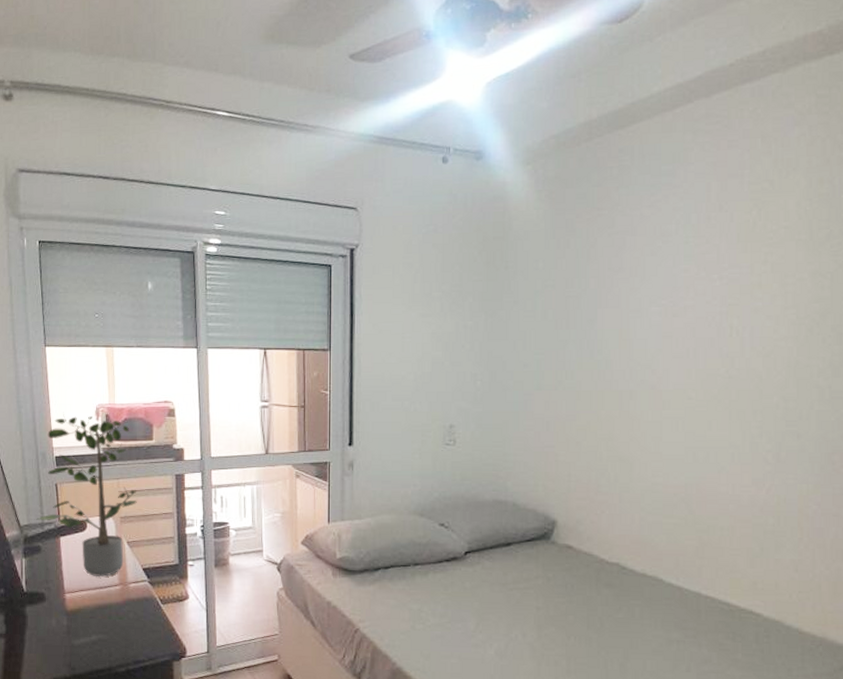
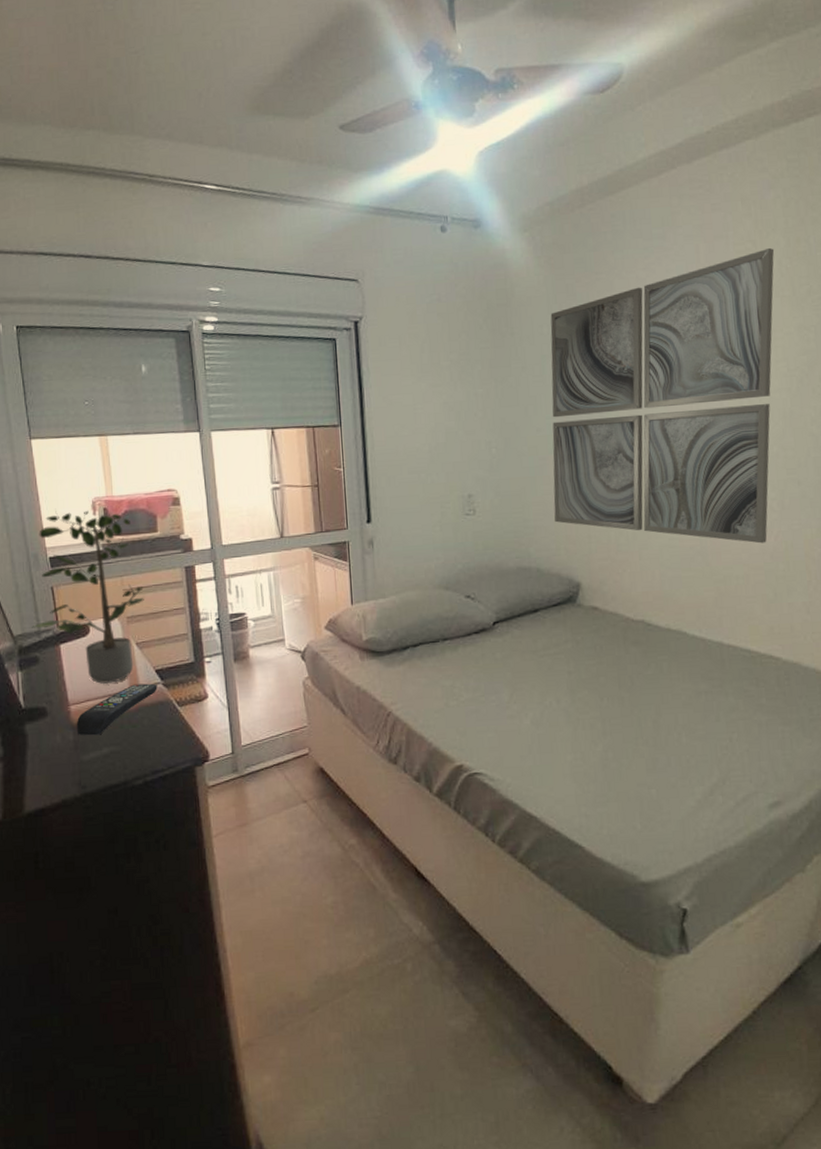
remote control: none [70,579,144,623] -> present [76,683,158,736]
wall art: none [535,189,794,496] -> present [550,248,775,544]

